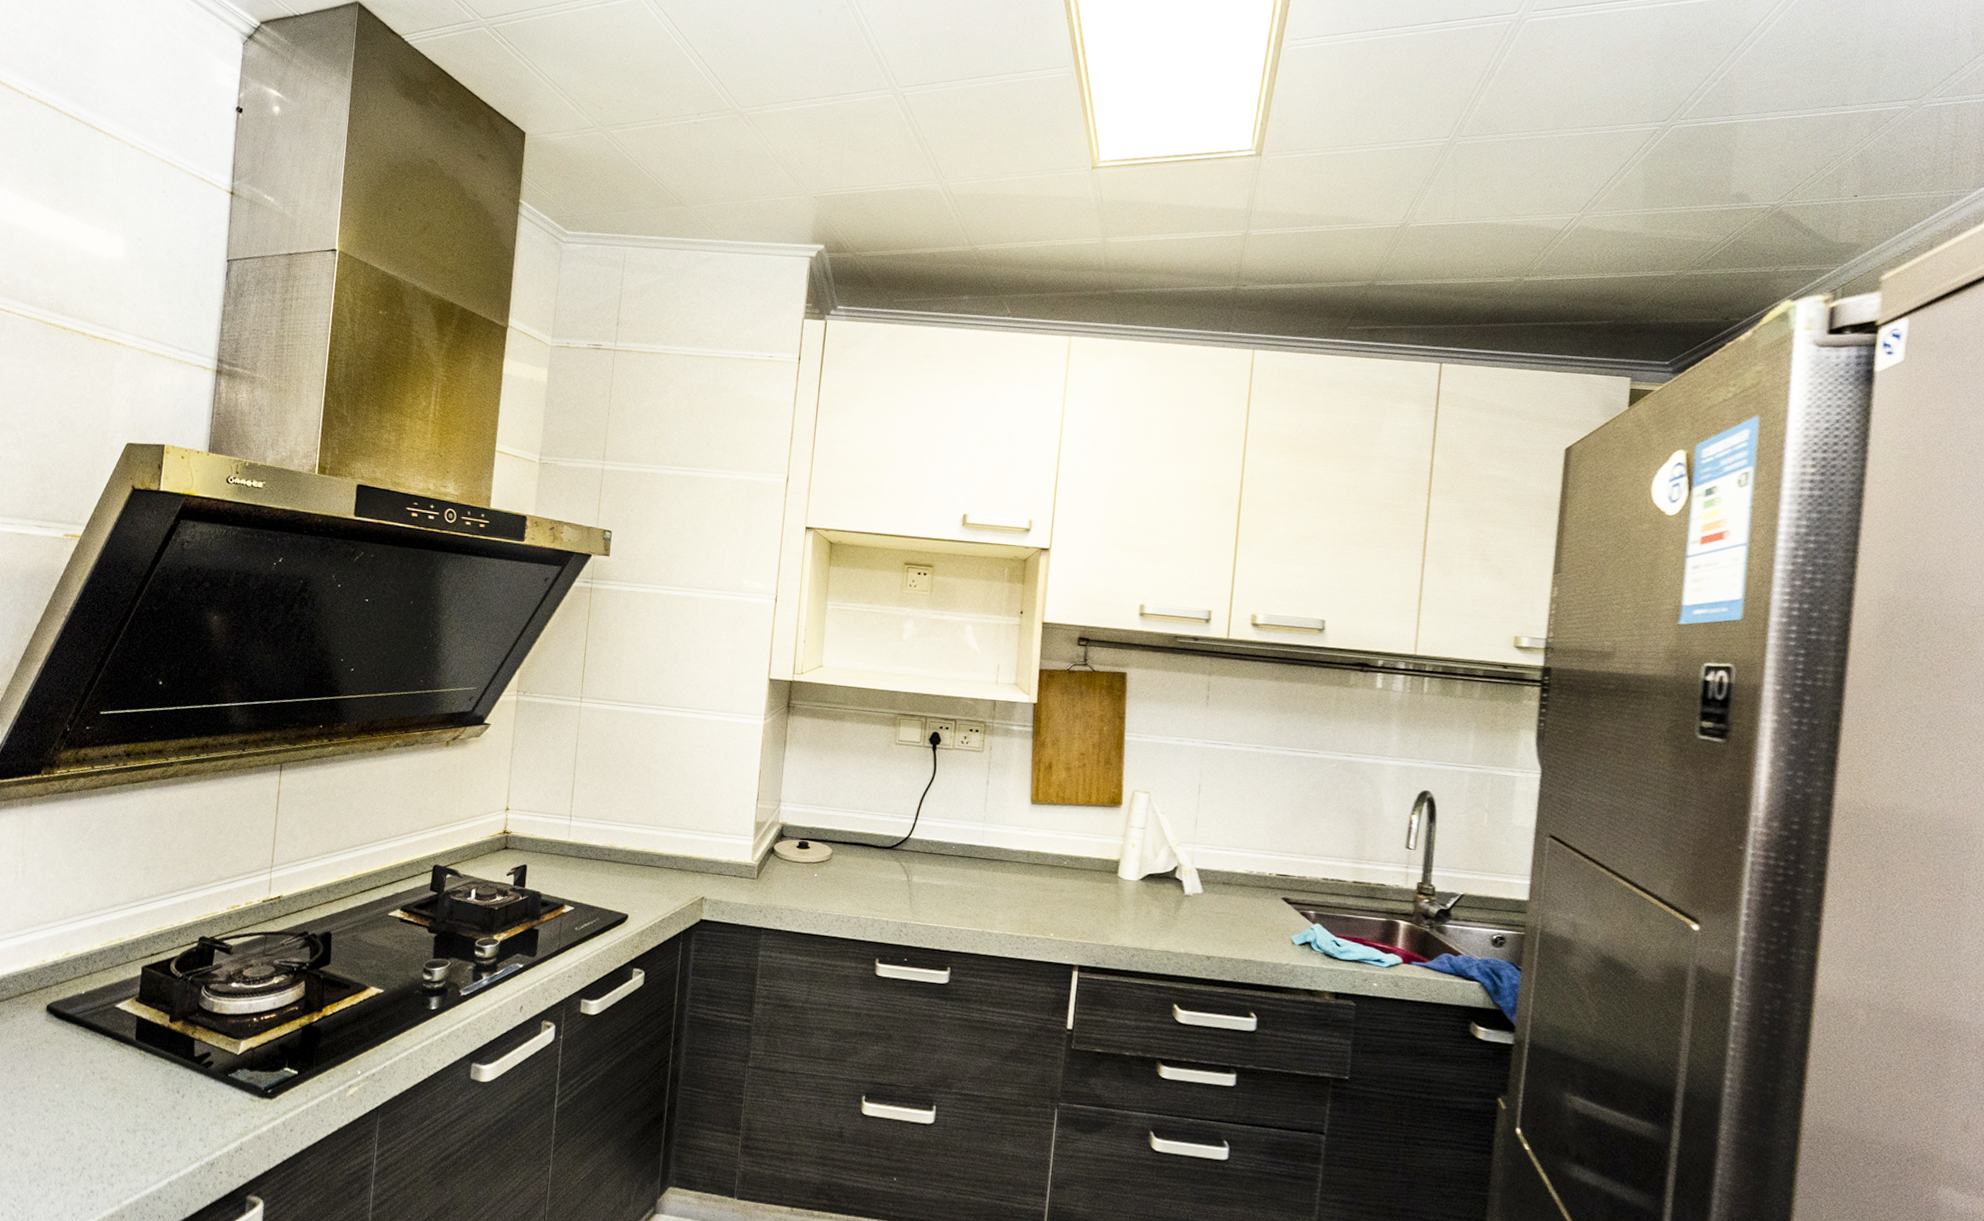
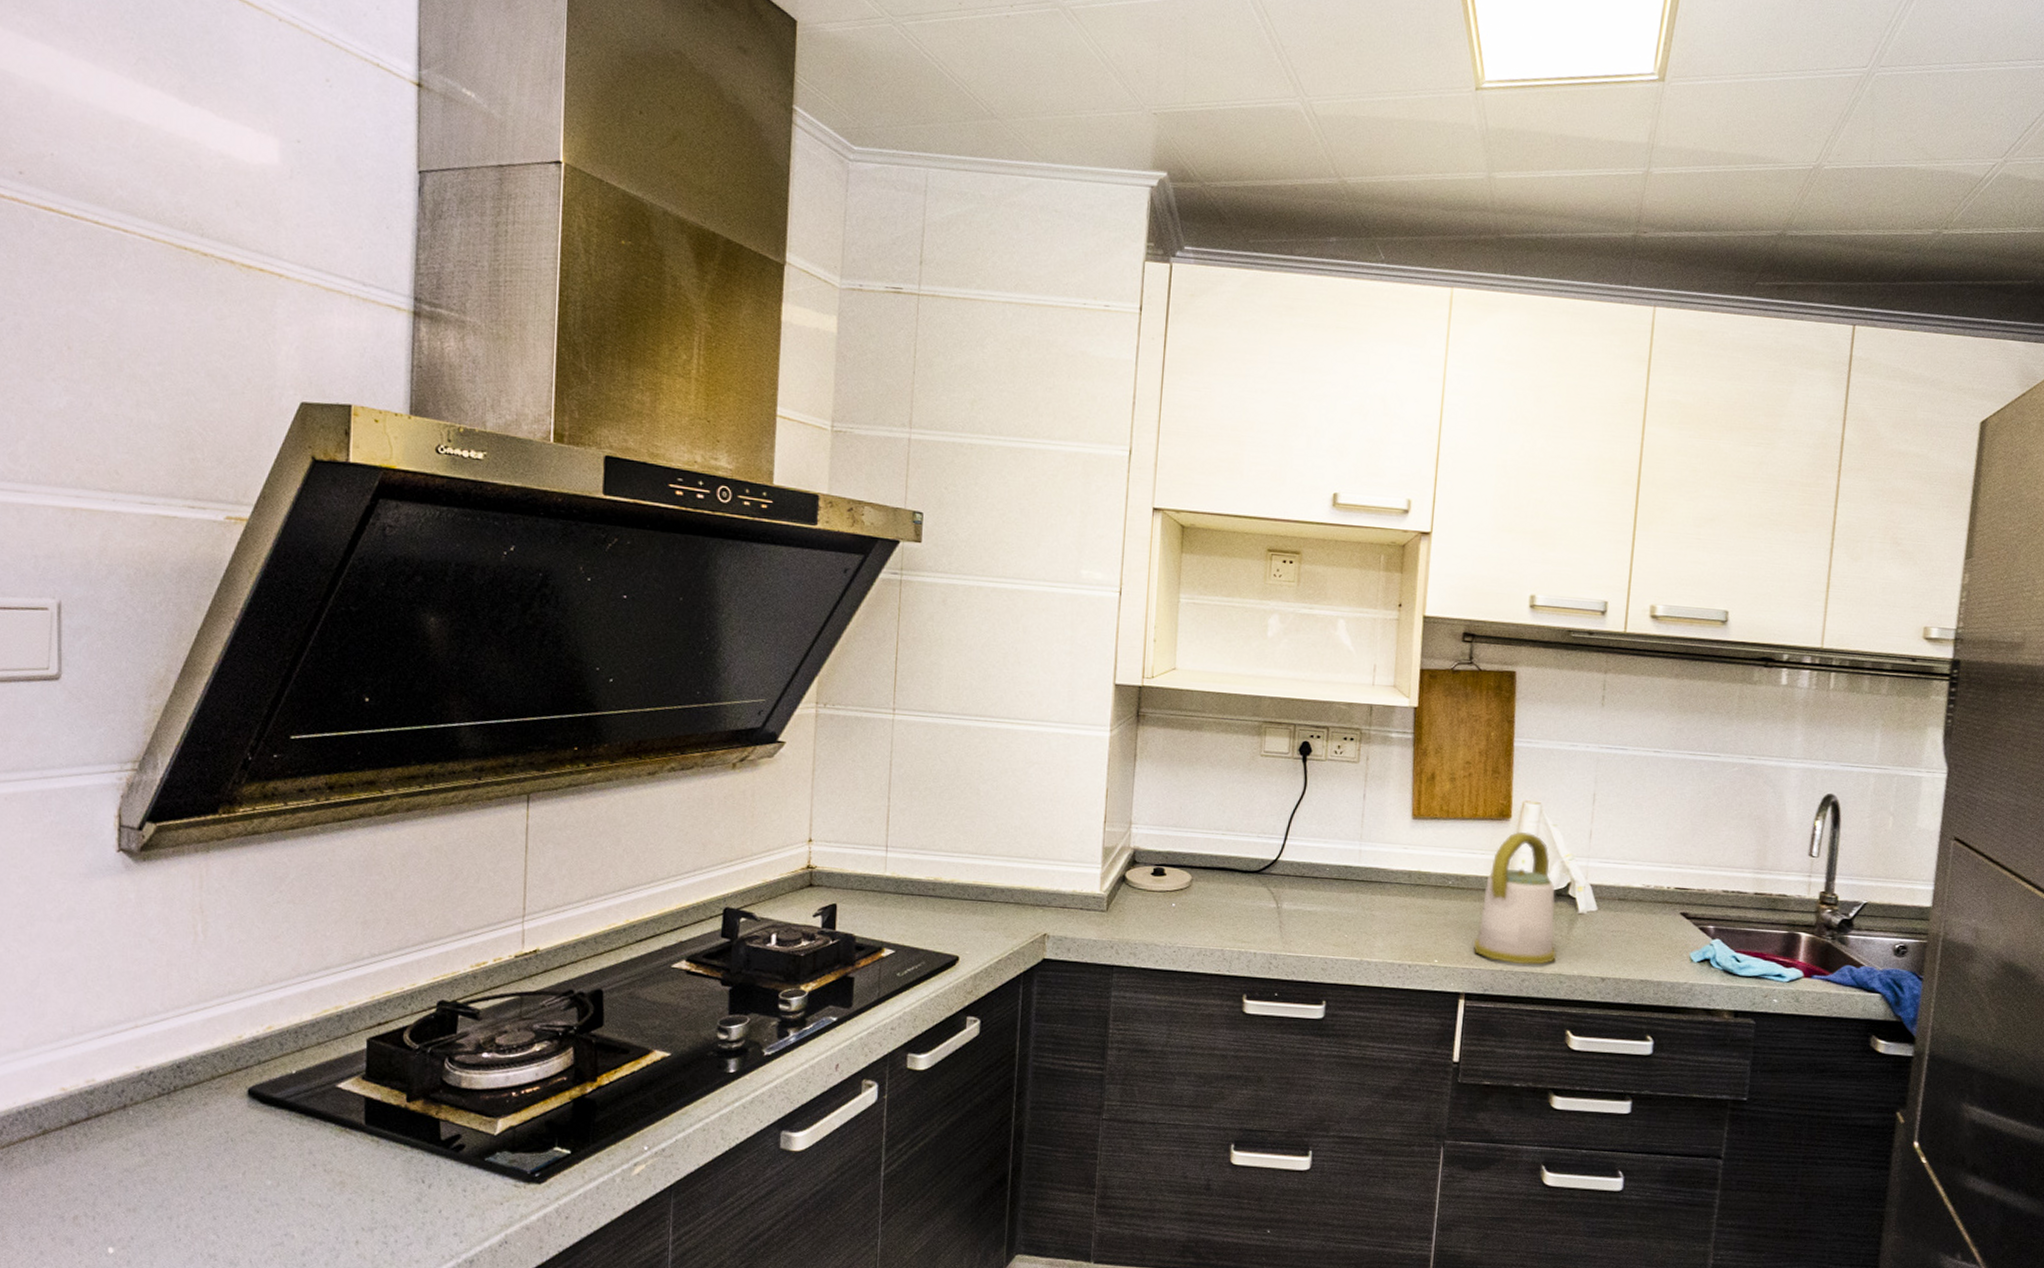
kettle: none [1087,818,1164,942] -> present [1474,831,1556,965]

